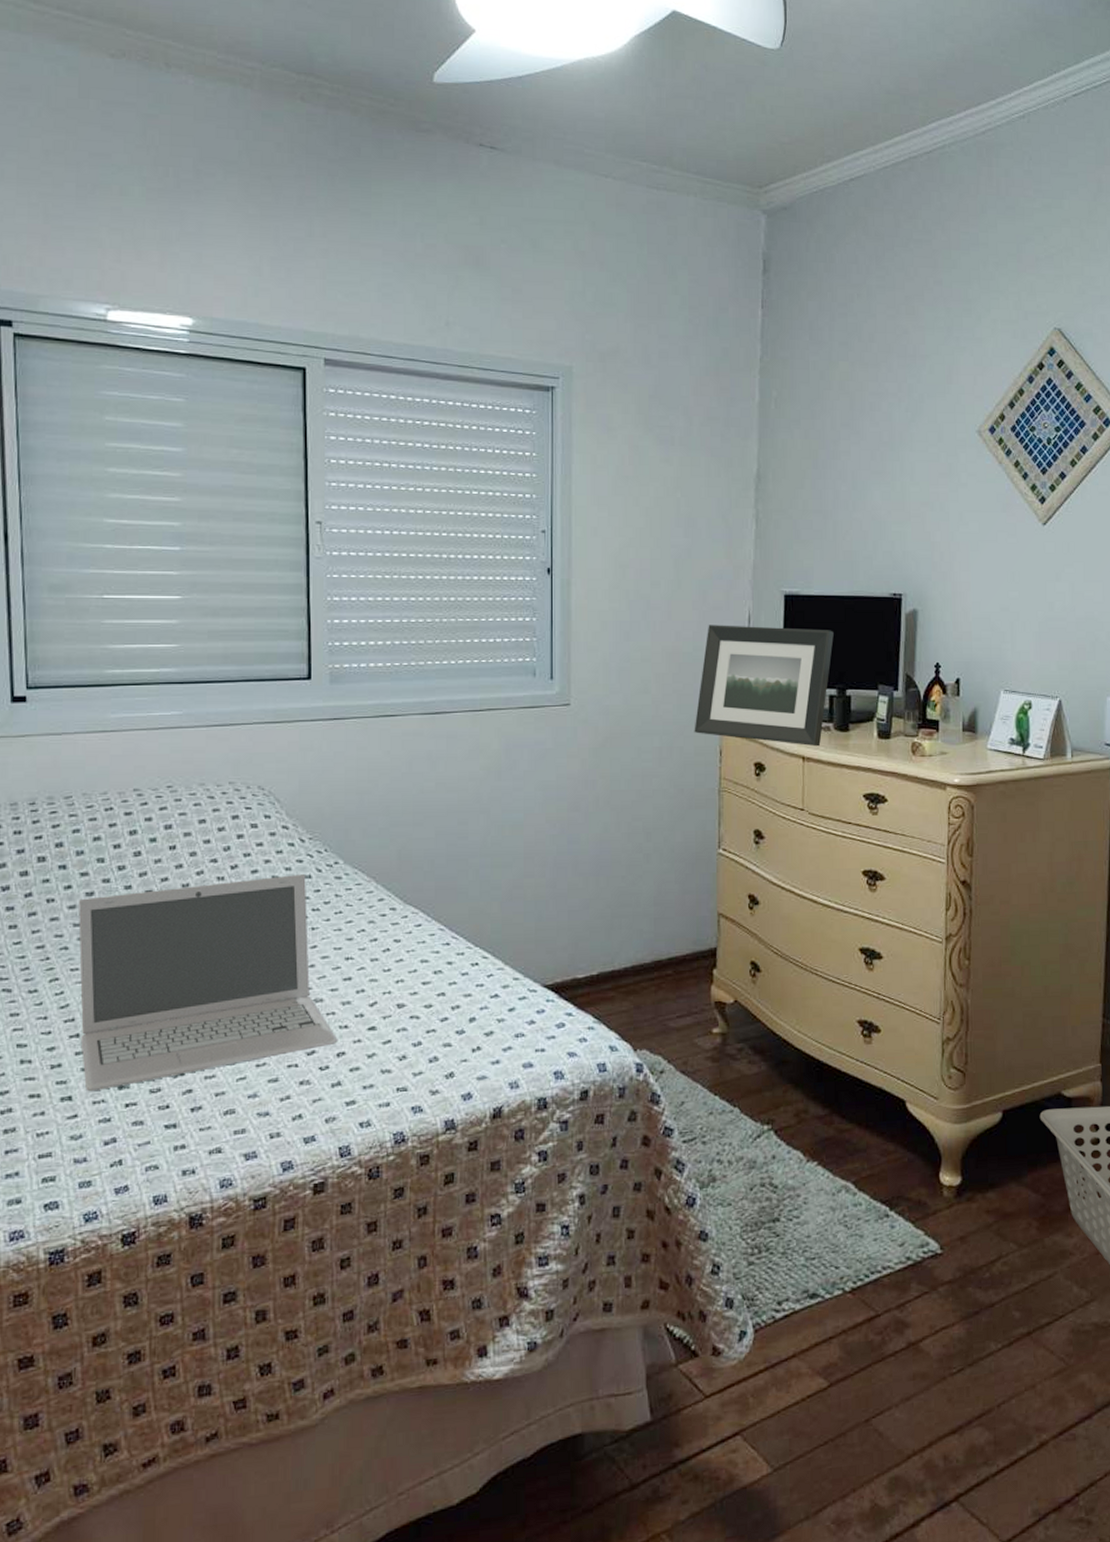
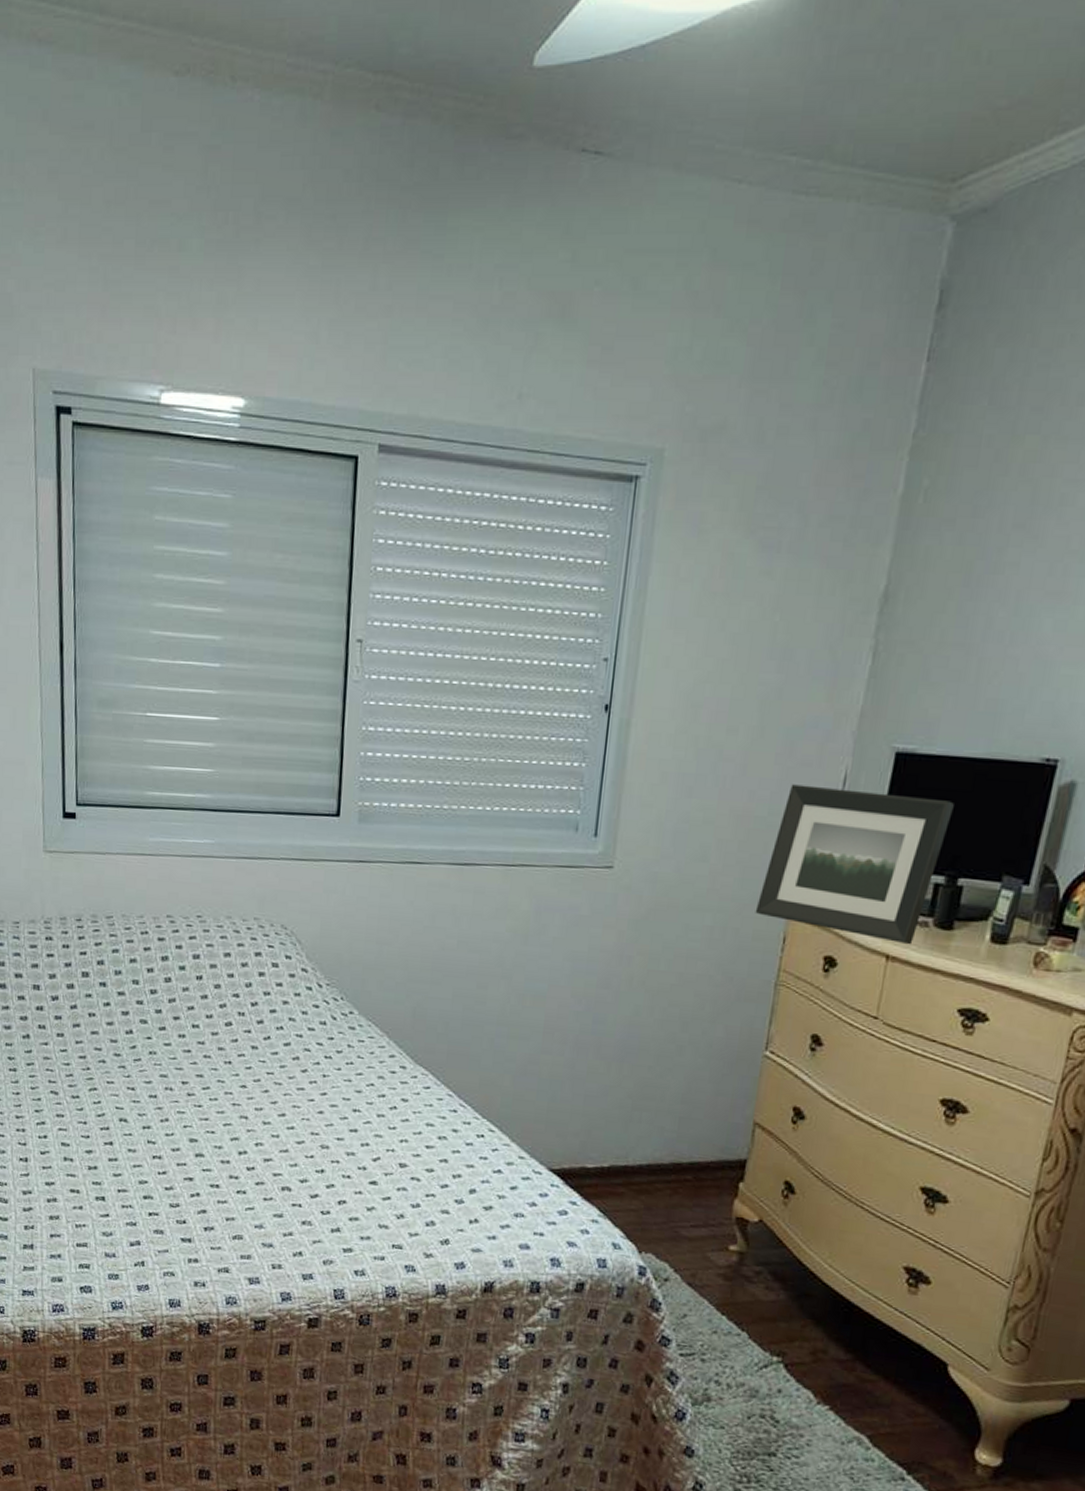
laptop: present [78,874,338,1092] -> none [113,1016,341,1197]

